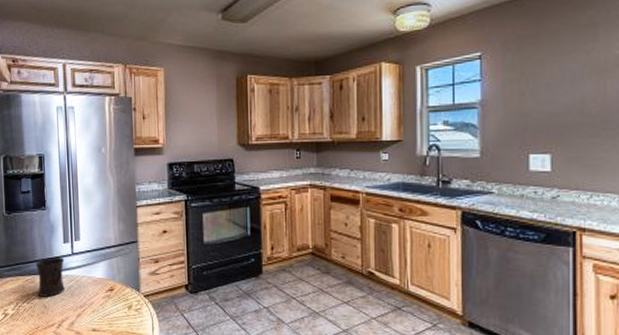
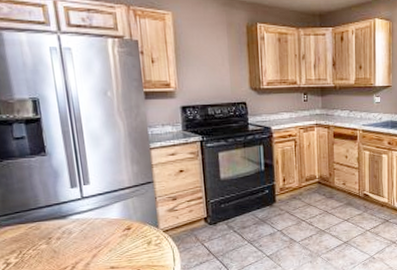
mug: present [35,256,65,297] -> none [39,201,76,242]

